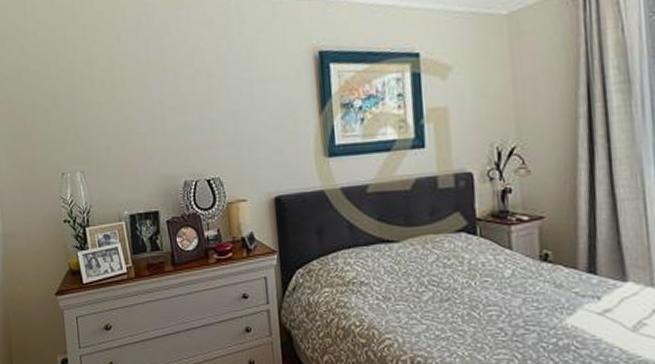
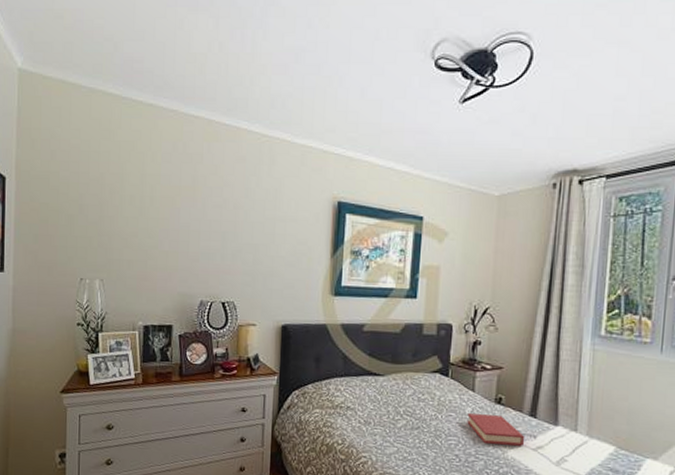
hardback book: none [507,276,587,311] -> present [467,413,525,446]

